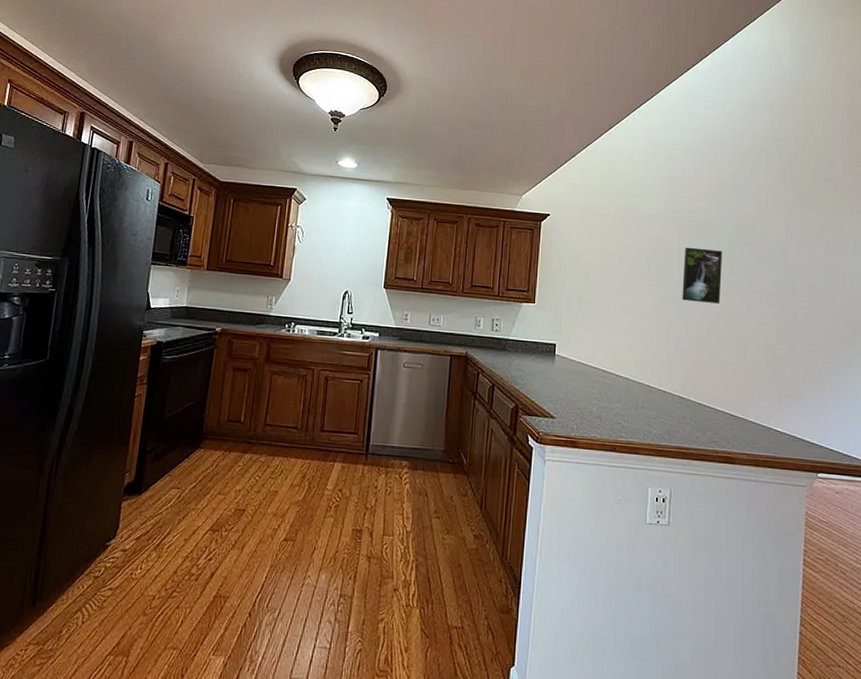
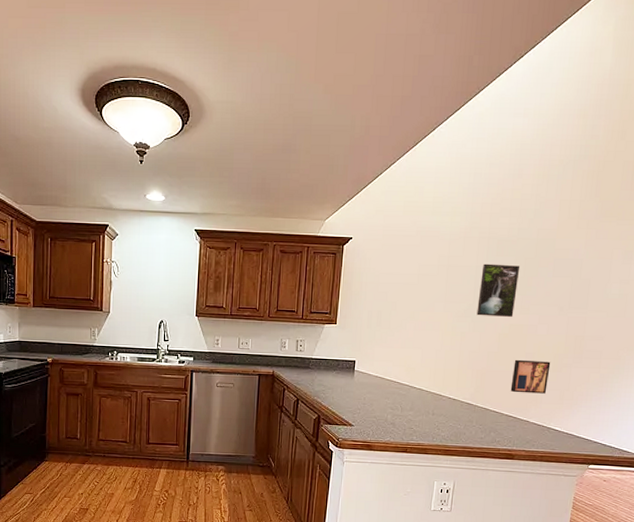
wall art: none [724,349,764,389] -> present [510,359,551,394]

